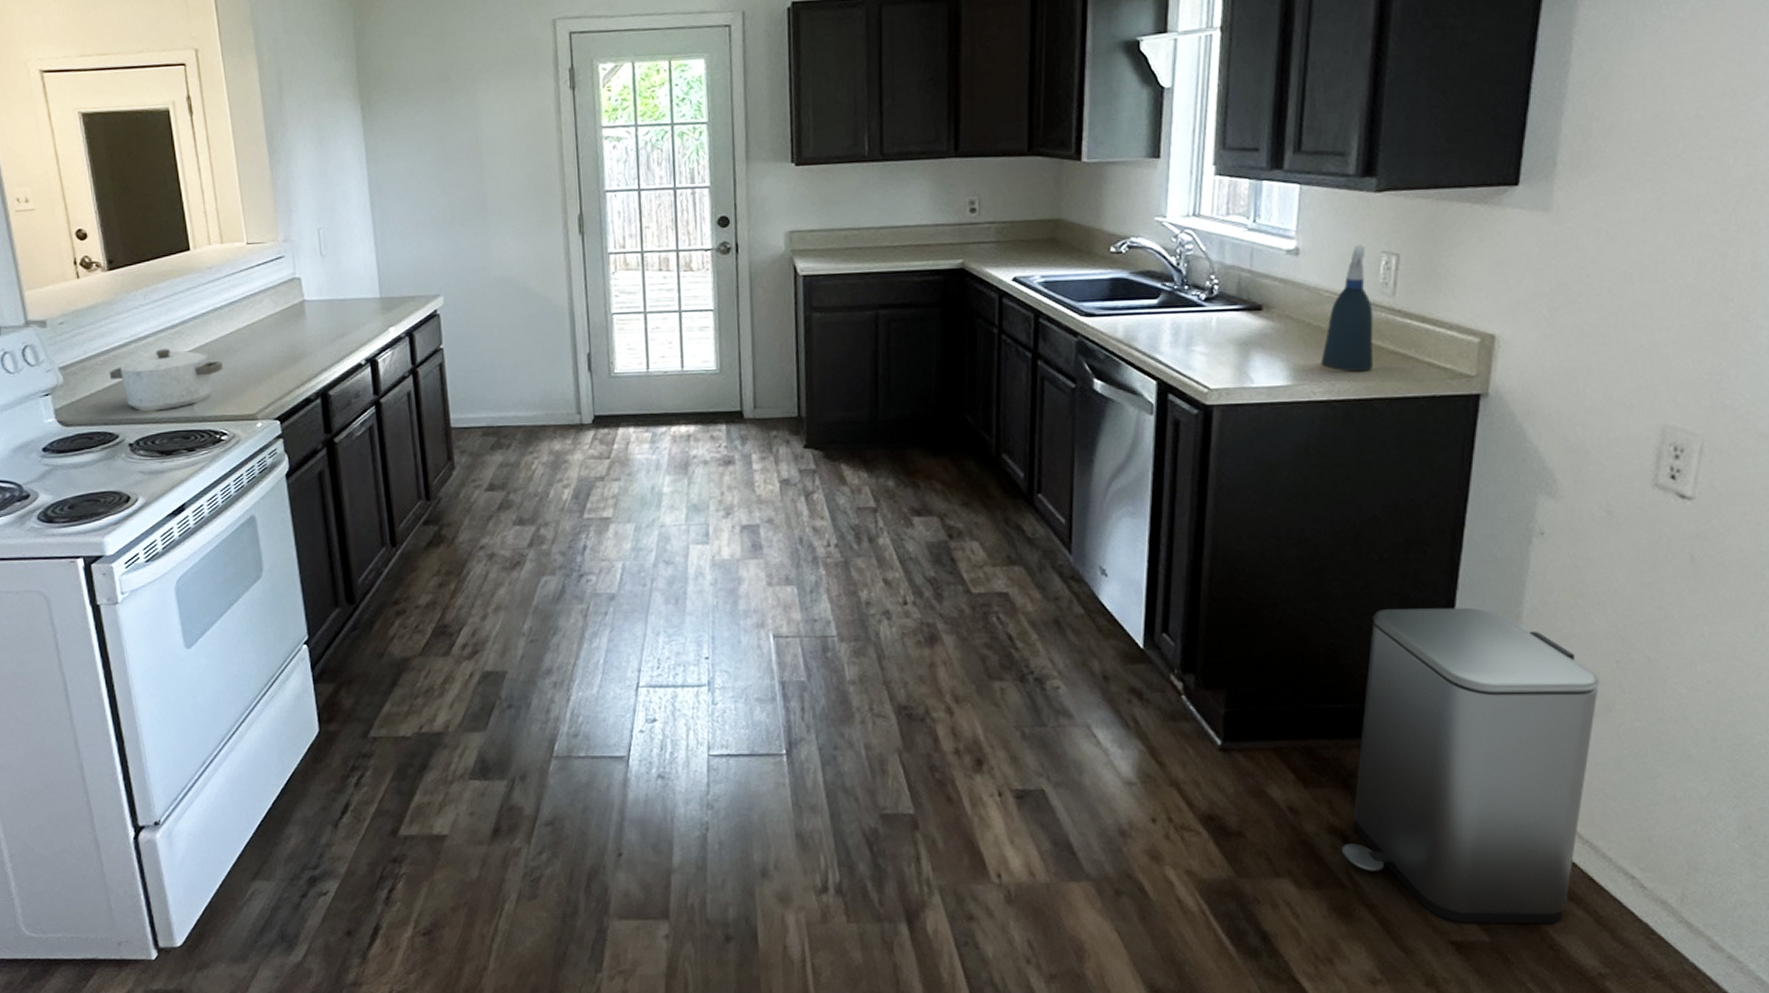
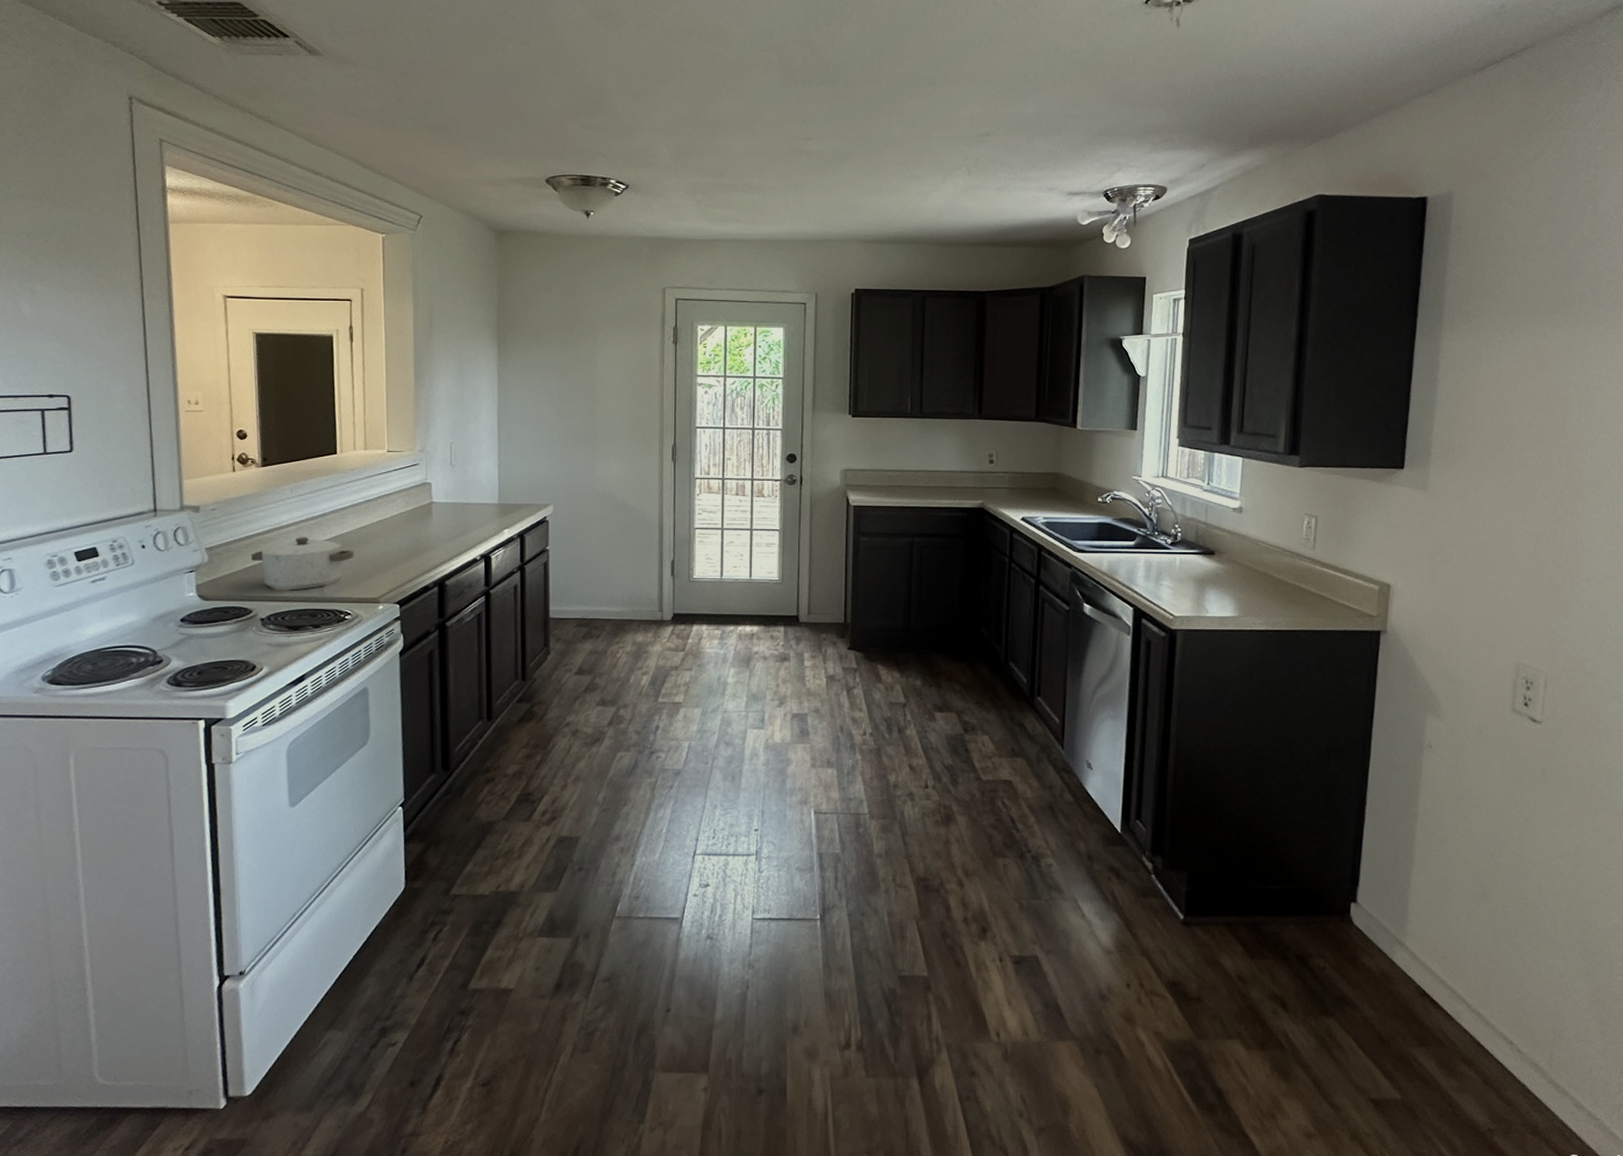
spray bottle: present [1321,245,1374,372] -> none [1259,507,1299,608]
pedal bin: present [1341,607,1600,925] -> none [1280,804,1479,1084]

